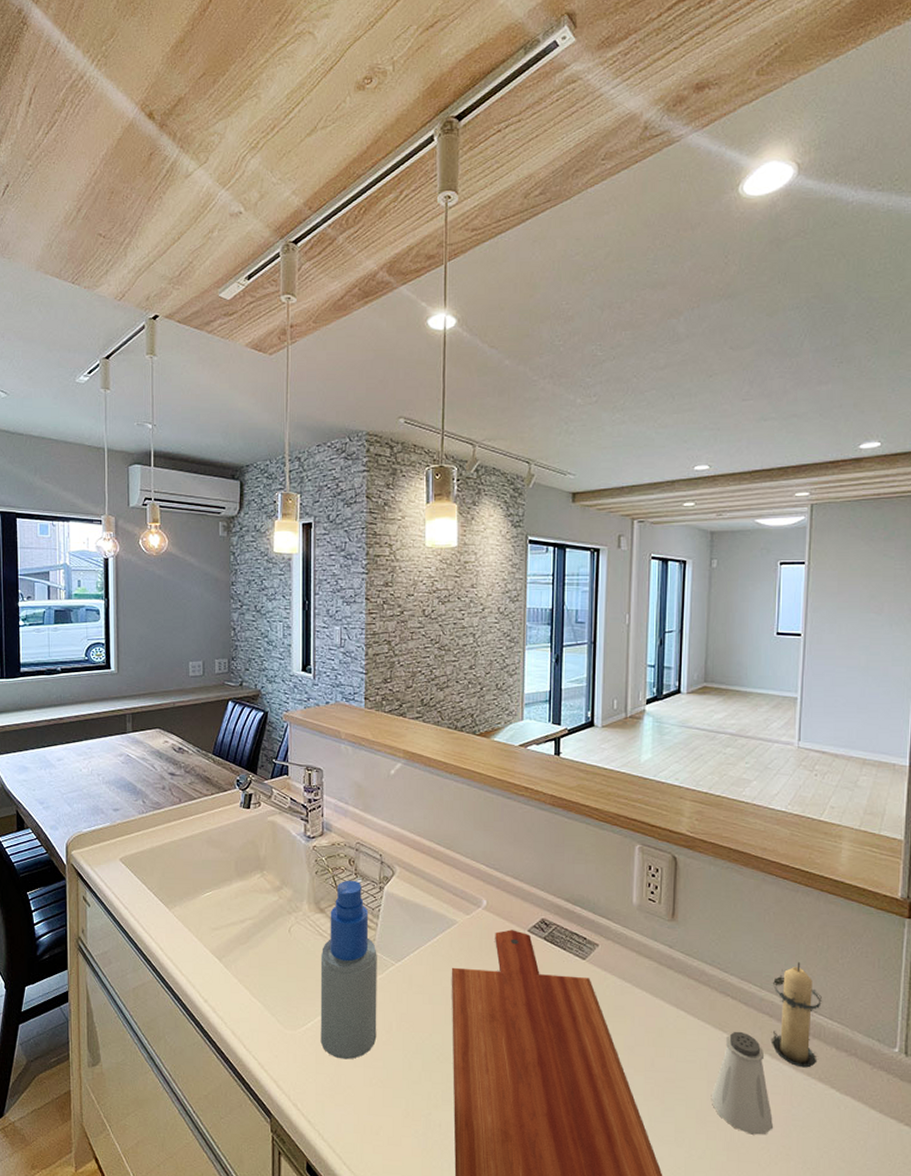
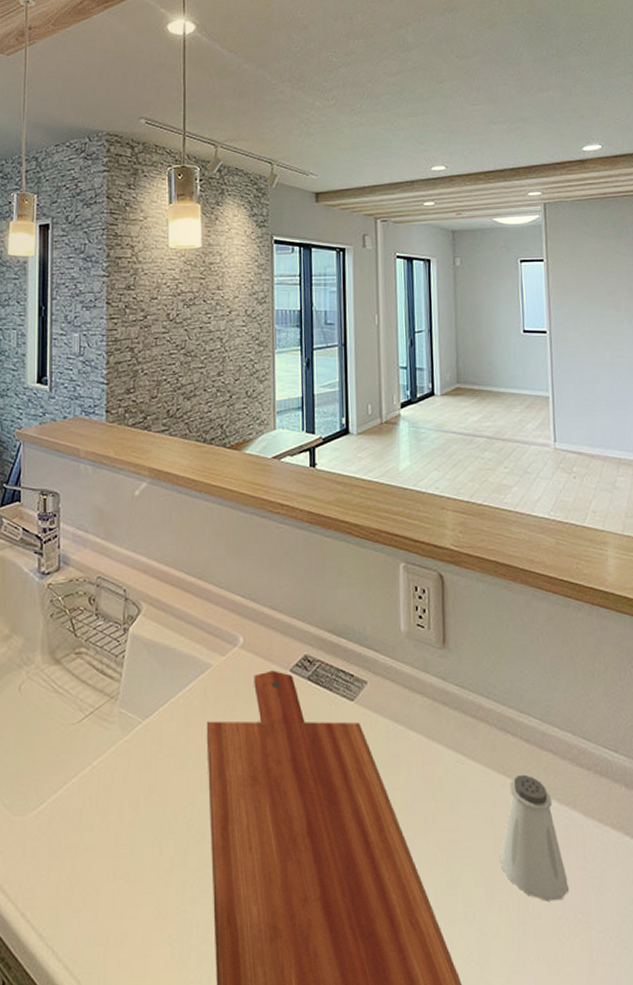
spray bottle: present [320,880,377,1060] -> none [55,622,122,849]
candle: present [771,962,823,1068] -> none [553,687,608,813]

